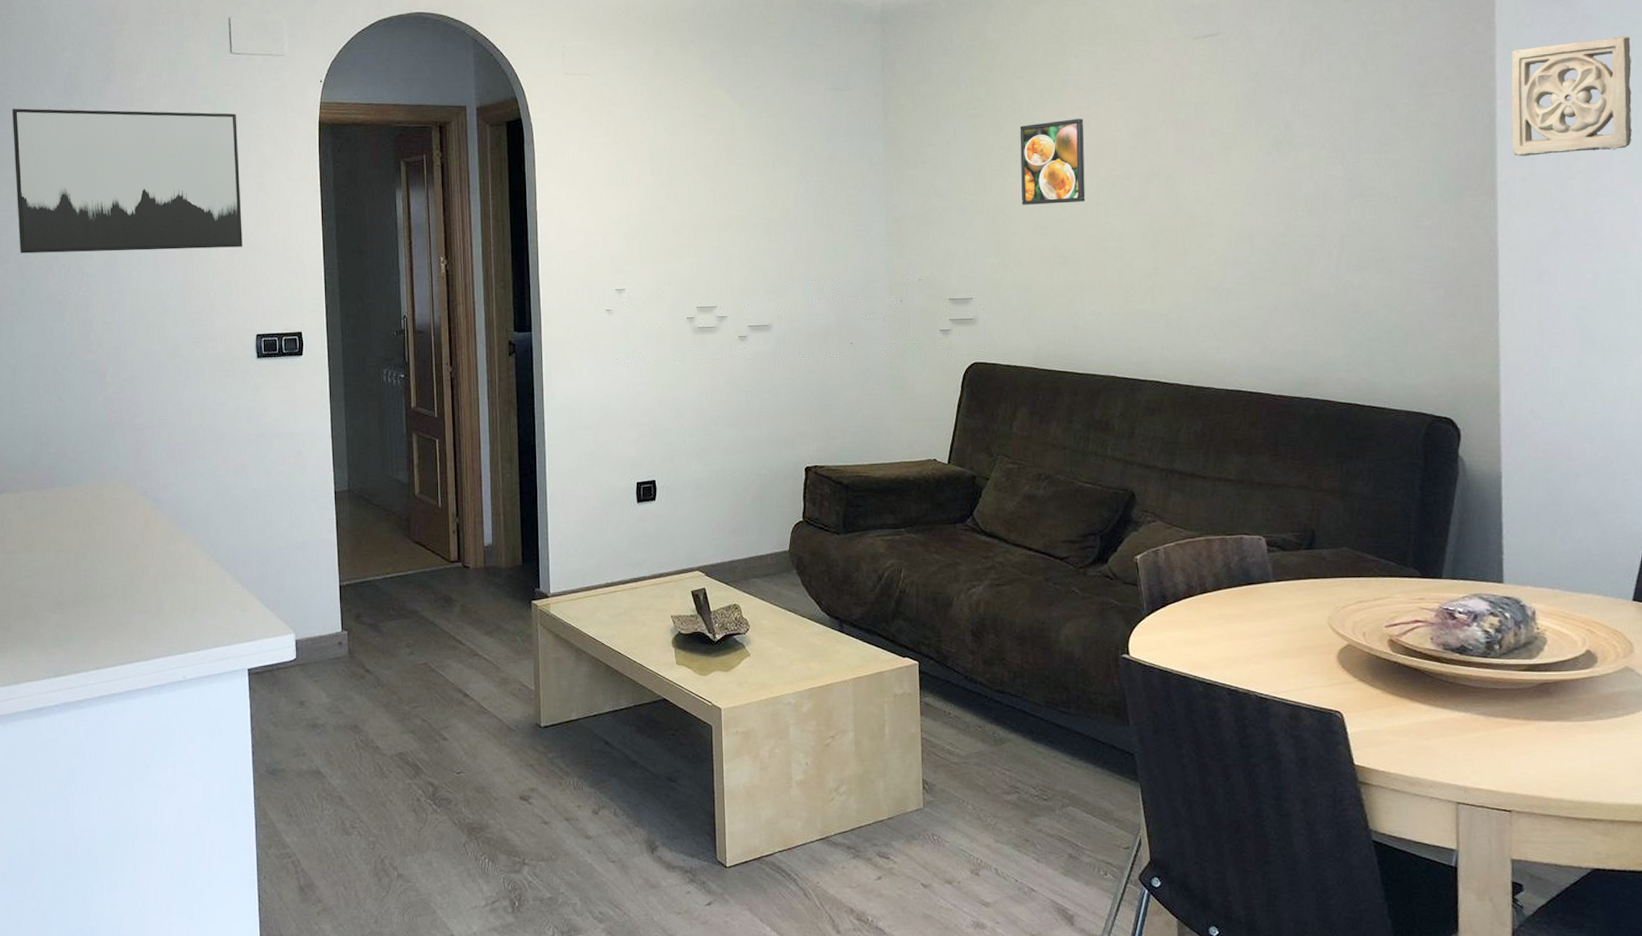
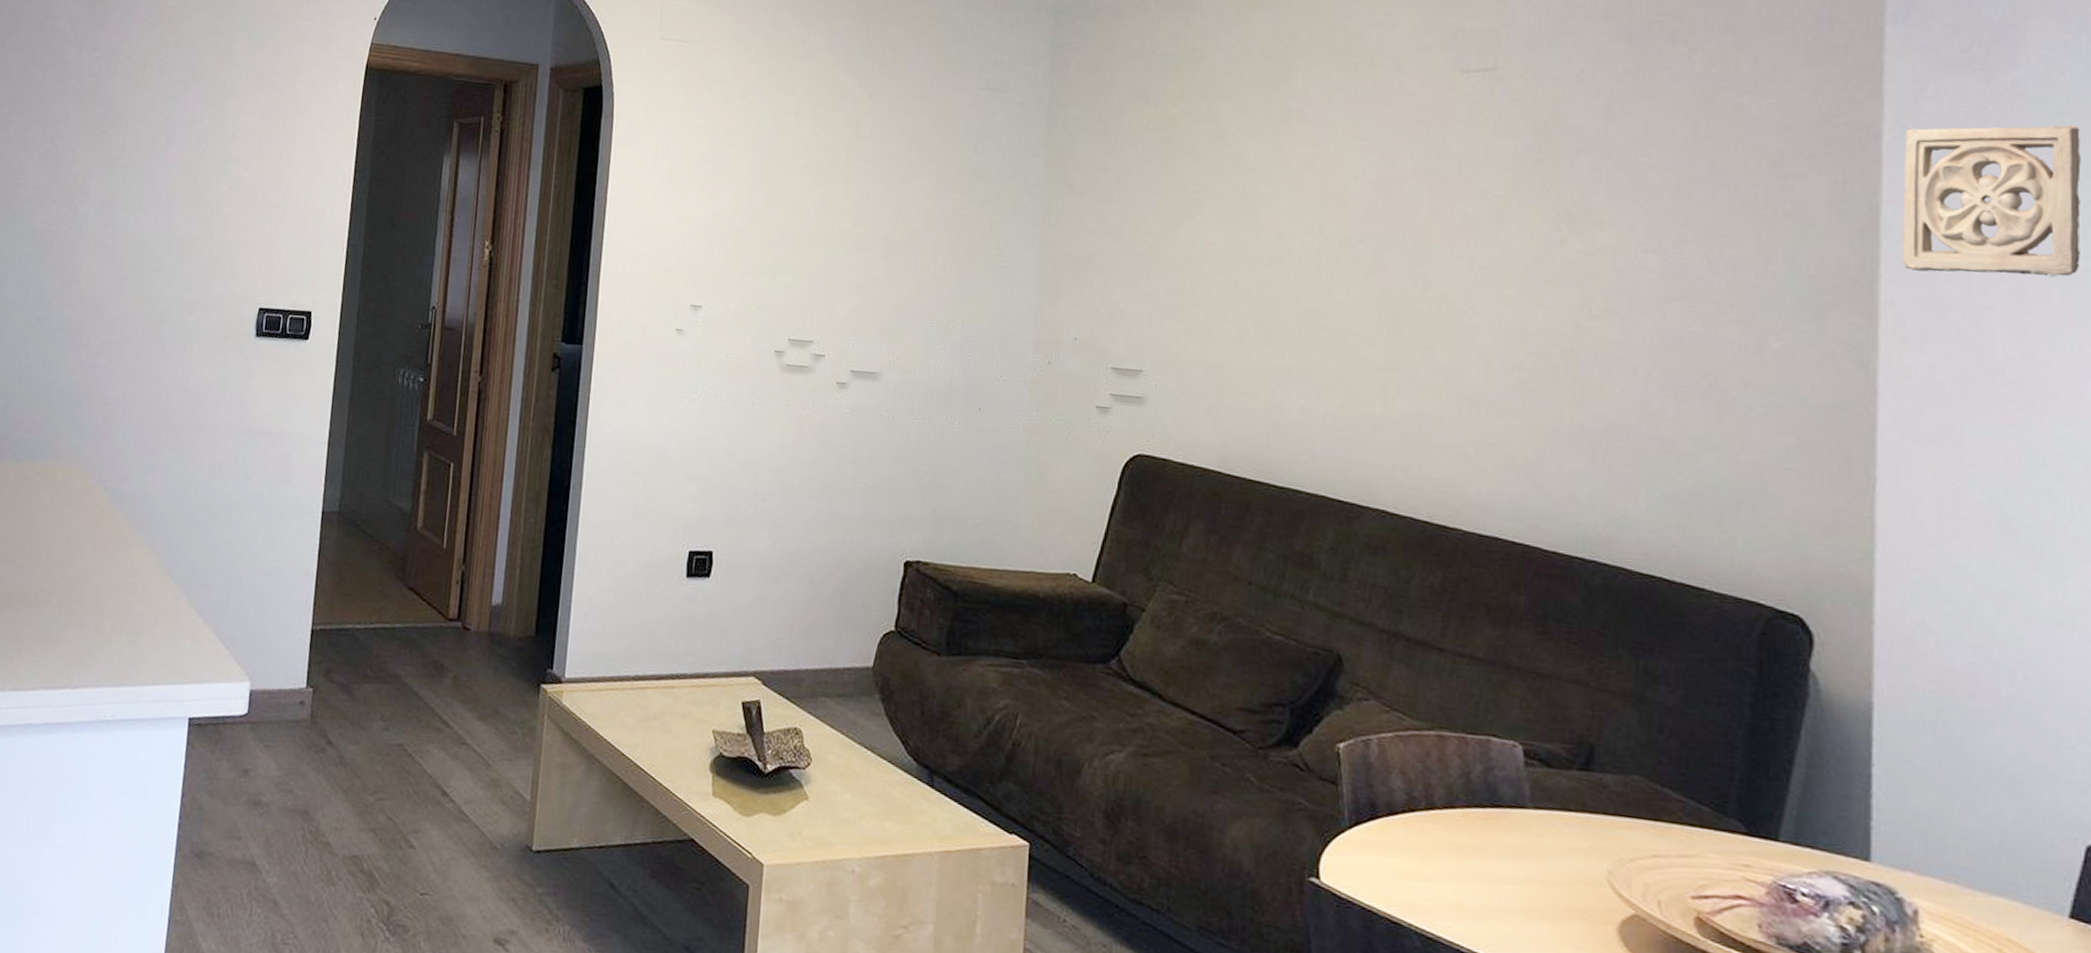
wall art: present [11,108,243,254] -> none [11,15,275,203]
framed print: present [1020,118,1086,205] -> none [1217,157,1308,264]

